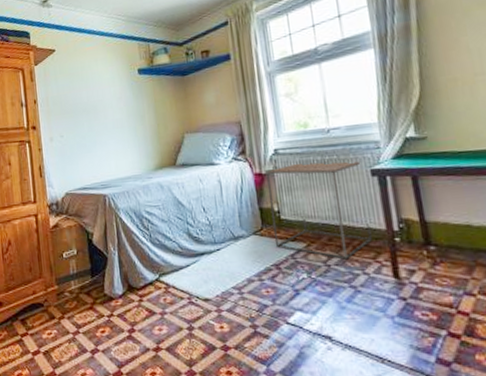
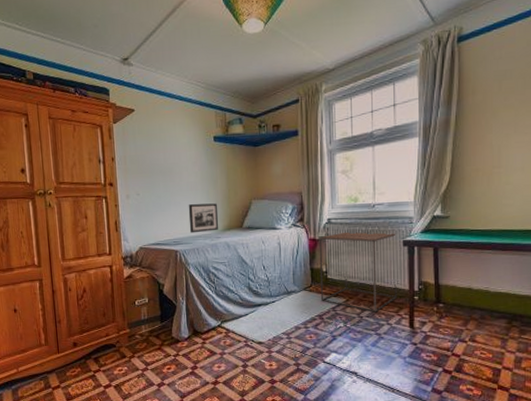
picture frame: none [114,140,150,175] -> present [188,203,219,233]

